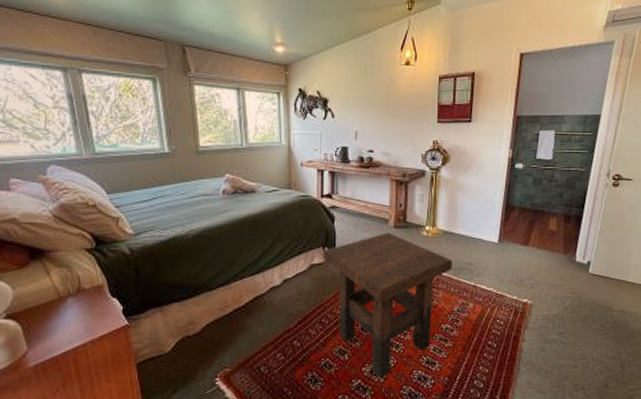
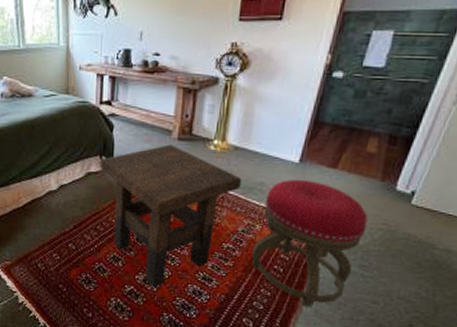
stool: none [468,257,559,380] -> present [251,179,368,308]

